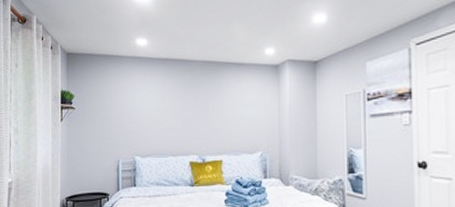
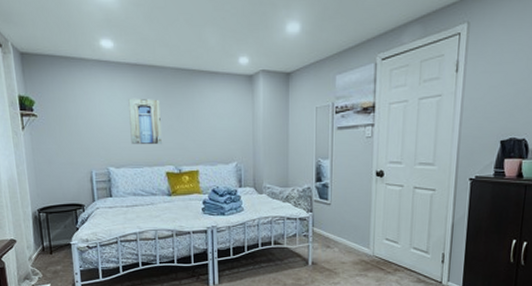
wall art: none [158,90,187,134] -> present [128,98,162,144]

